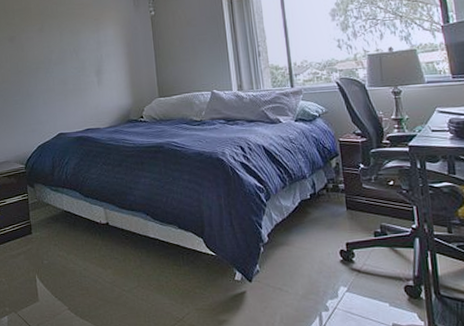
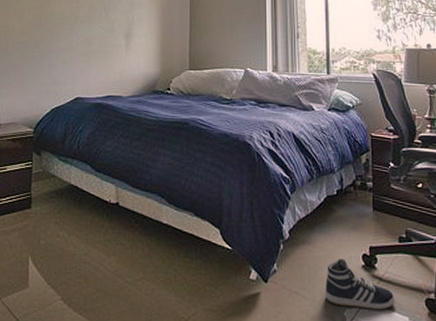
sneaker: none [306,255,375,299] -> present [325,258,395,310]

